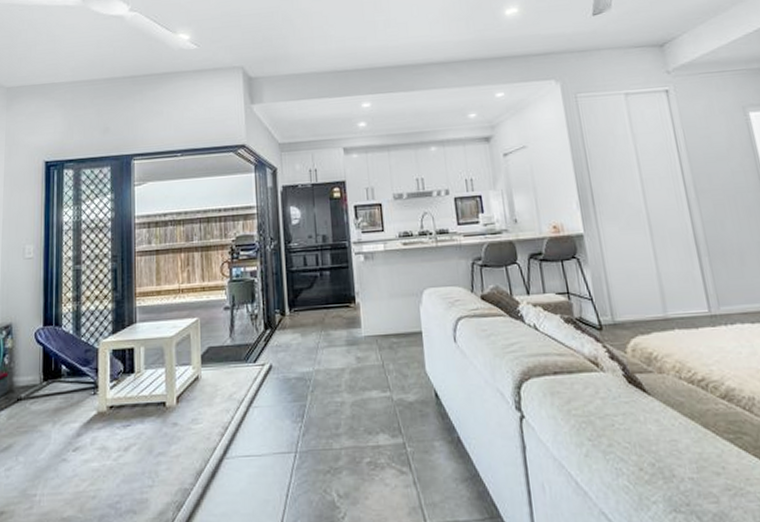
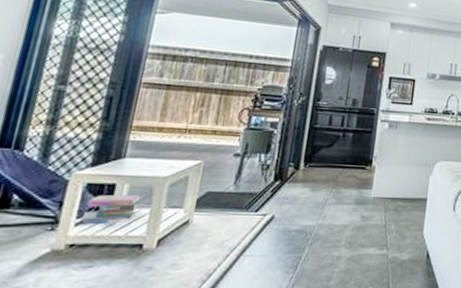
books: none [114,356,156,388] -> present [80,194,142,225]

